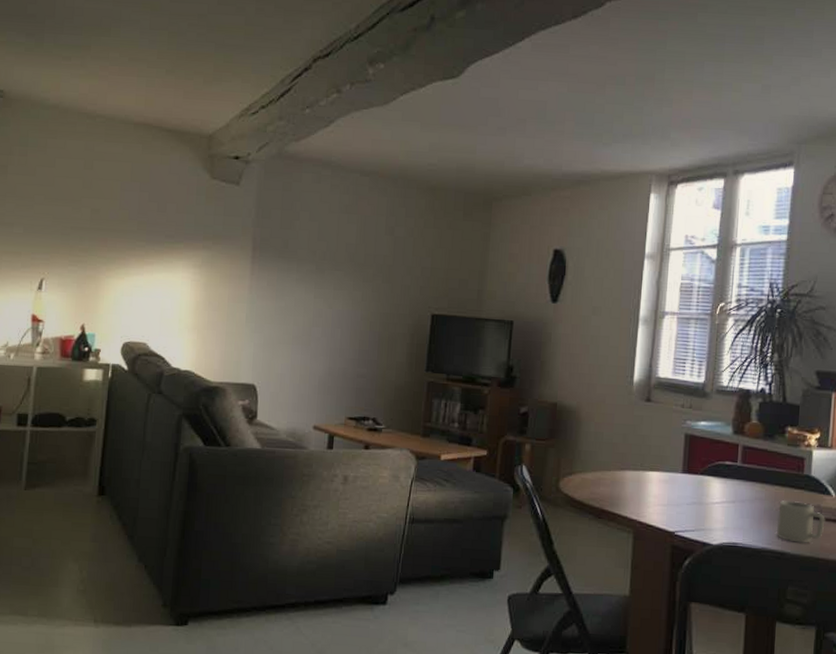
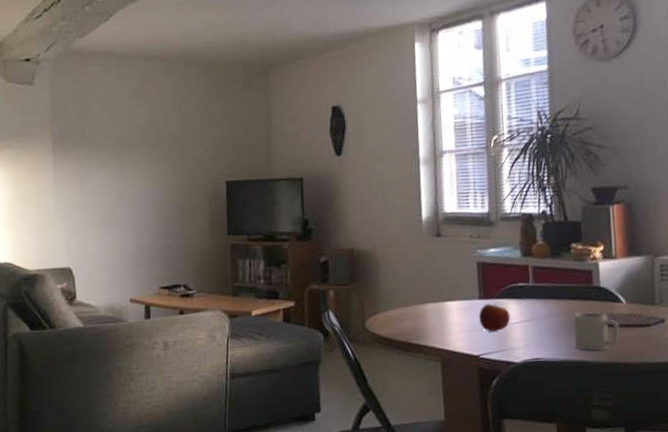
fruit: none [679,479,713,510] -> present [479,303,511,332]

